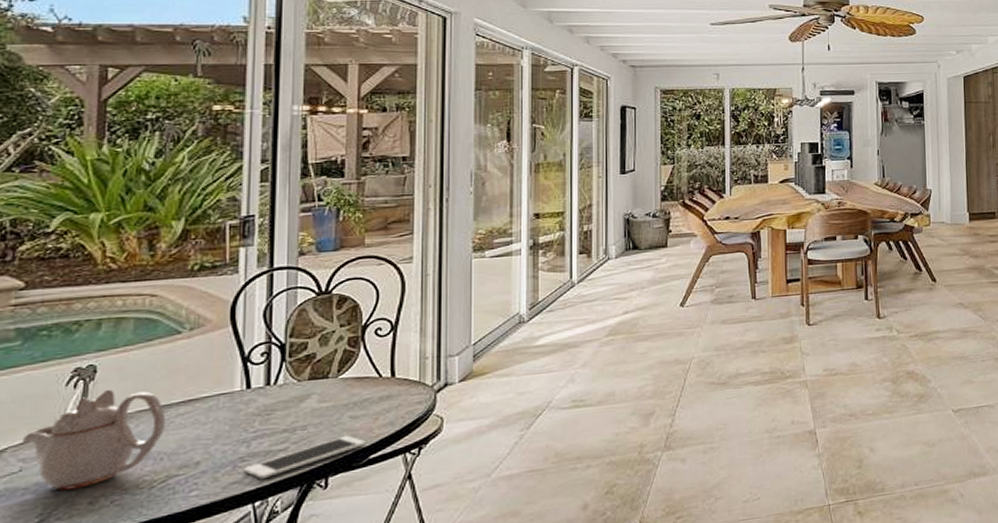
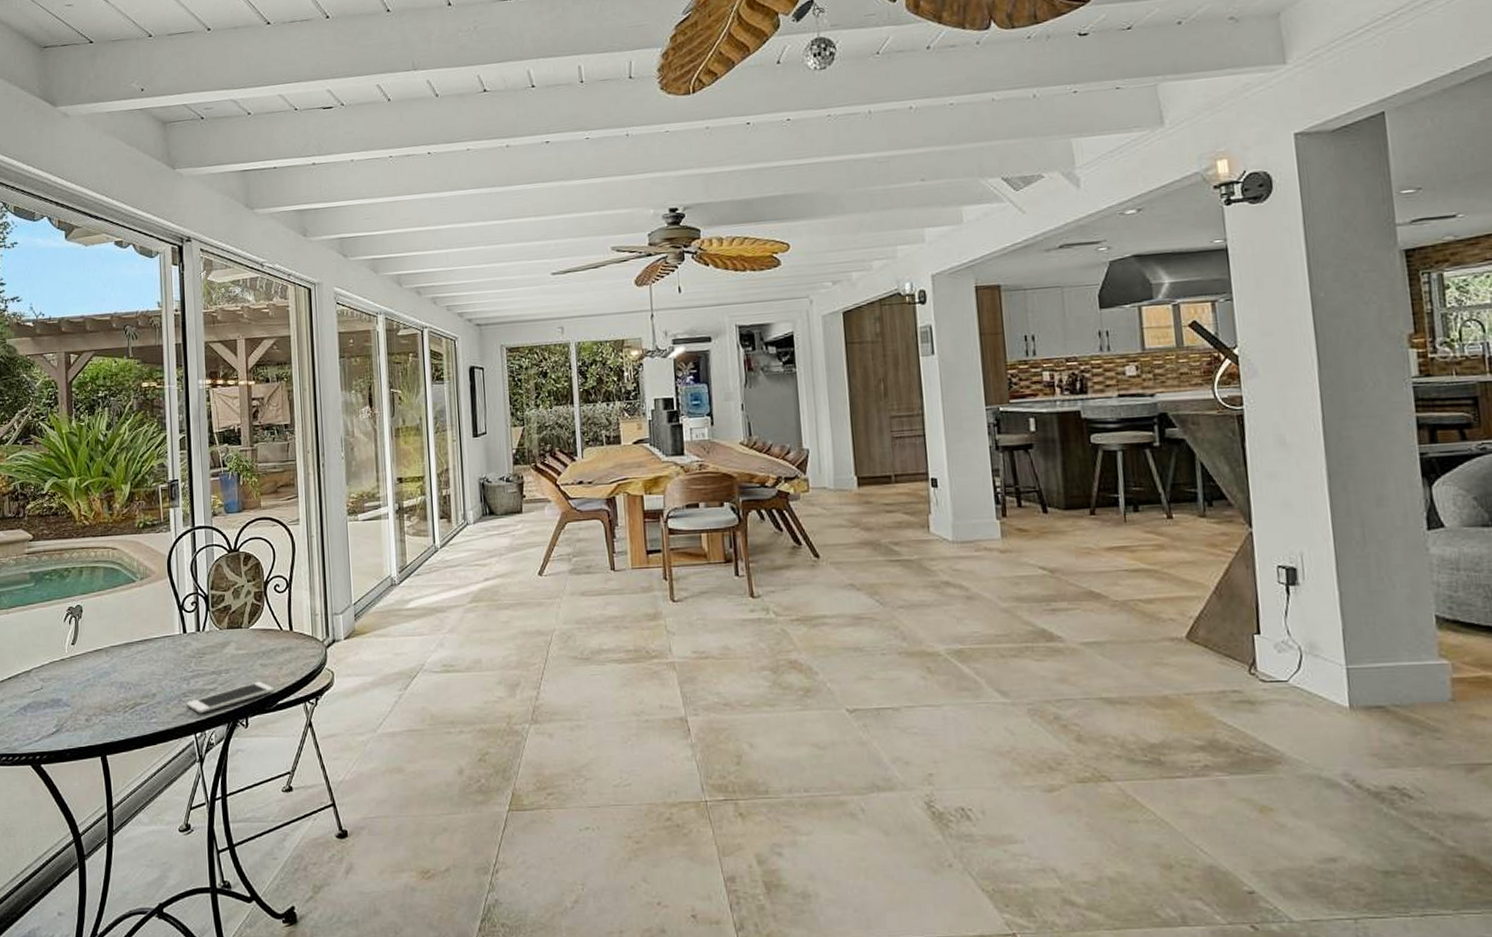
teapot: present [21,388,167,491] -> none [40,626,131,707]

